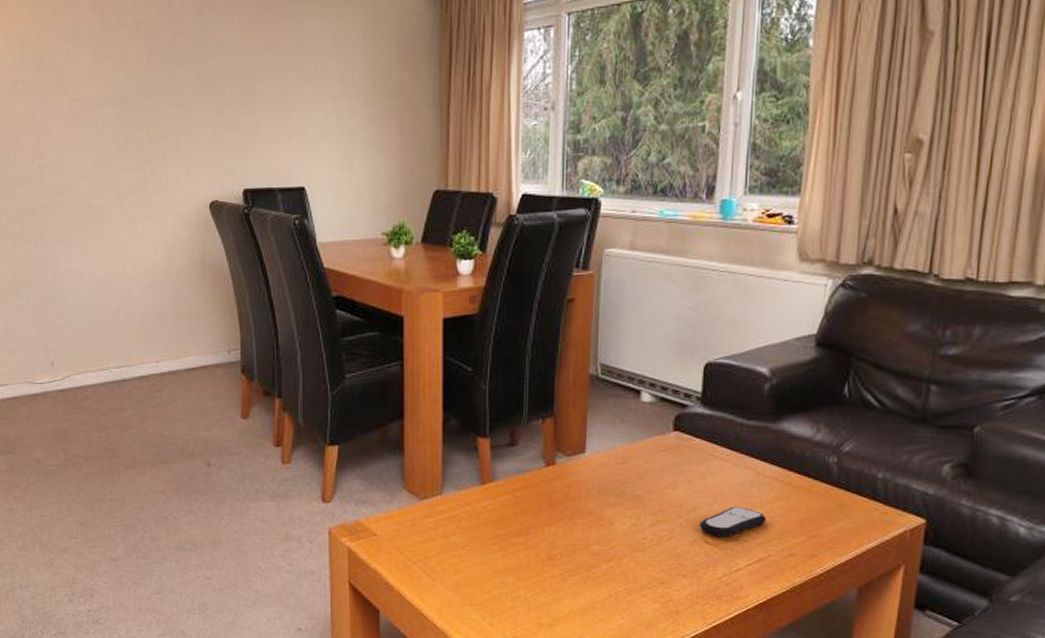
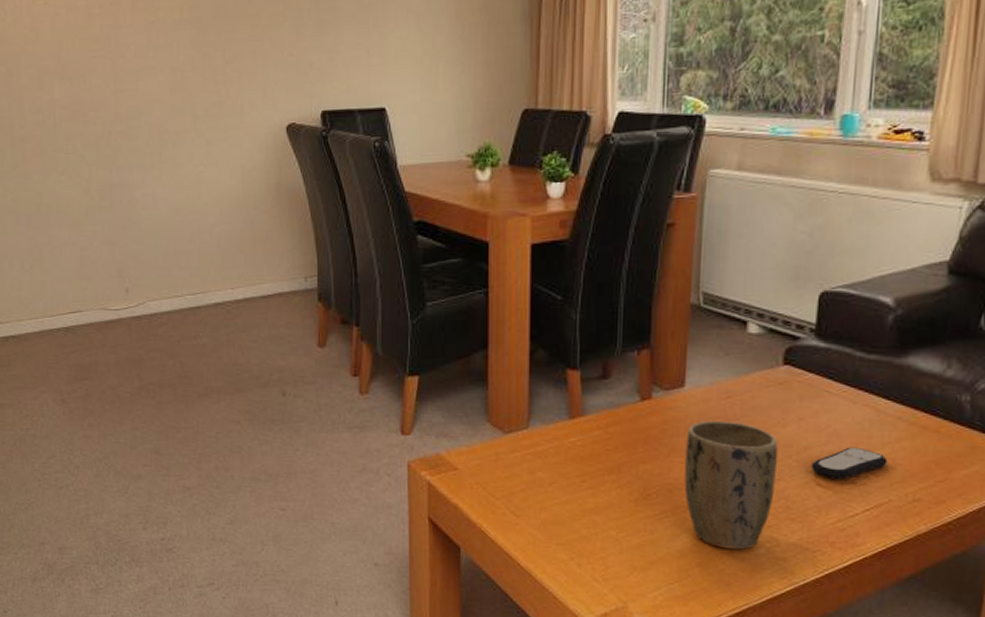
plant pot: none [586,483,670,605] -> present [684,420,778,550]

